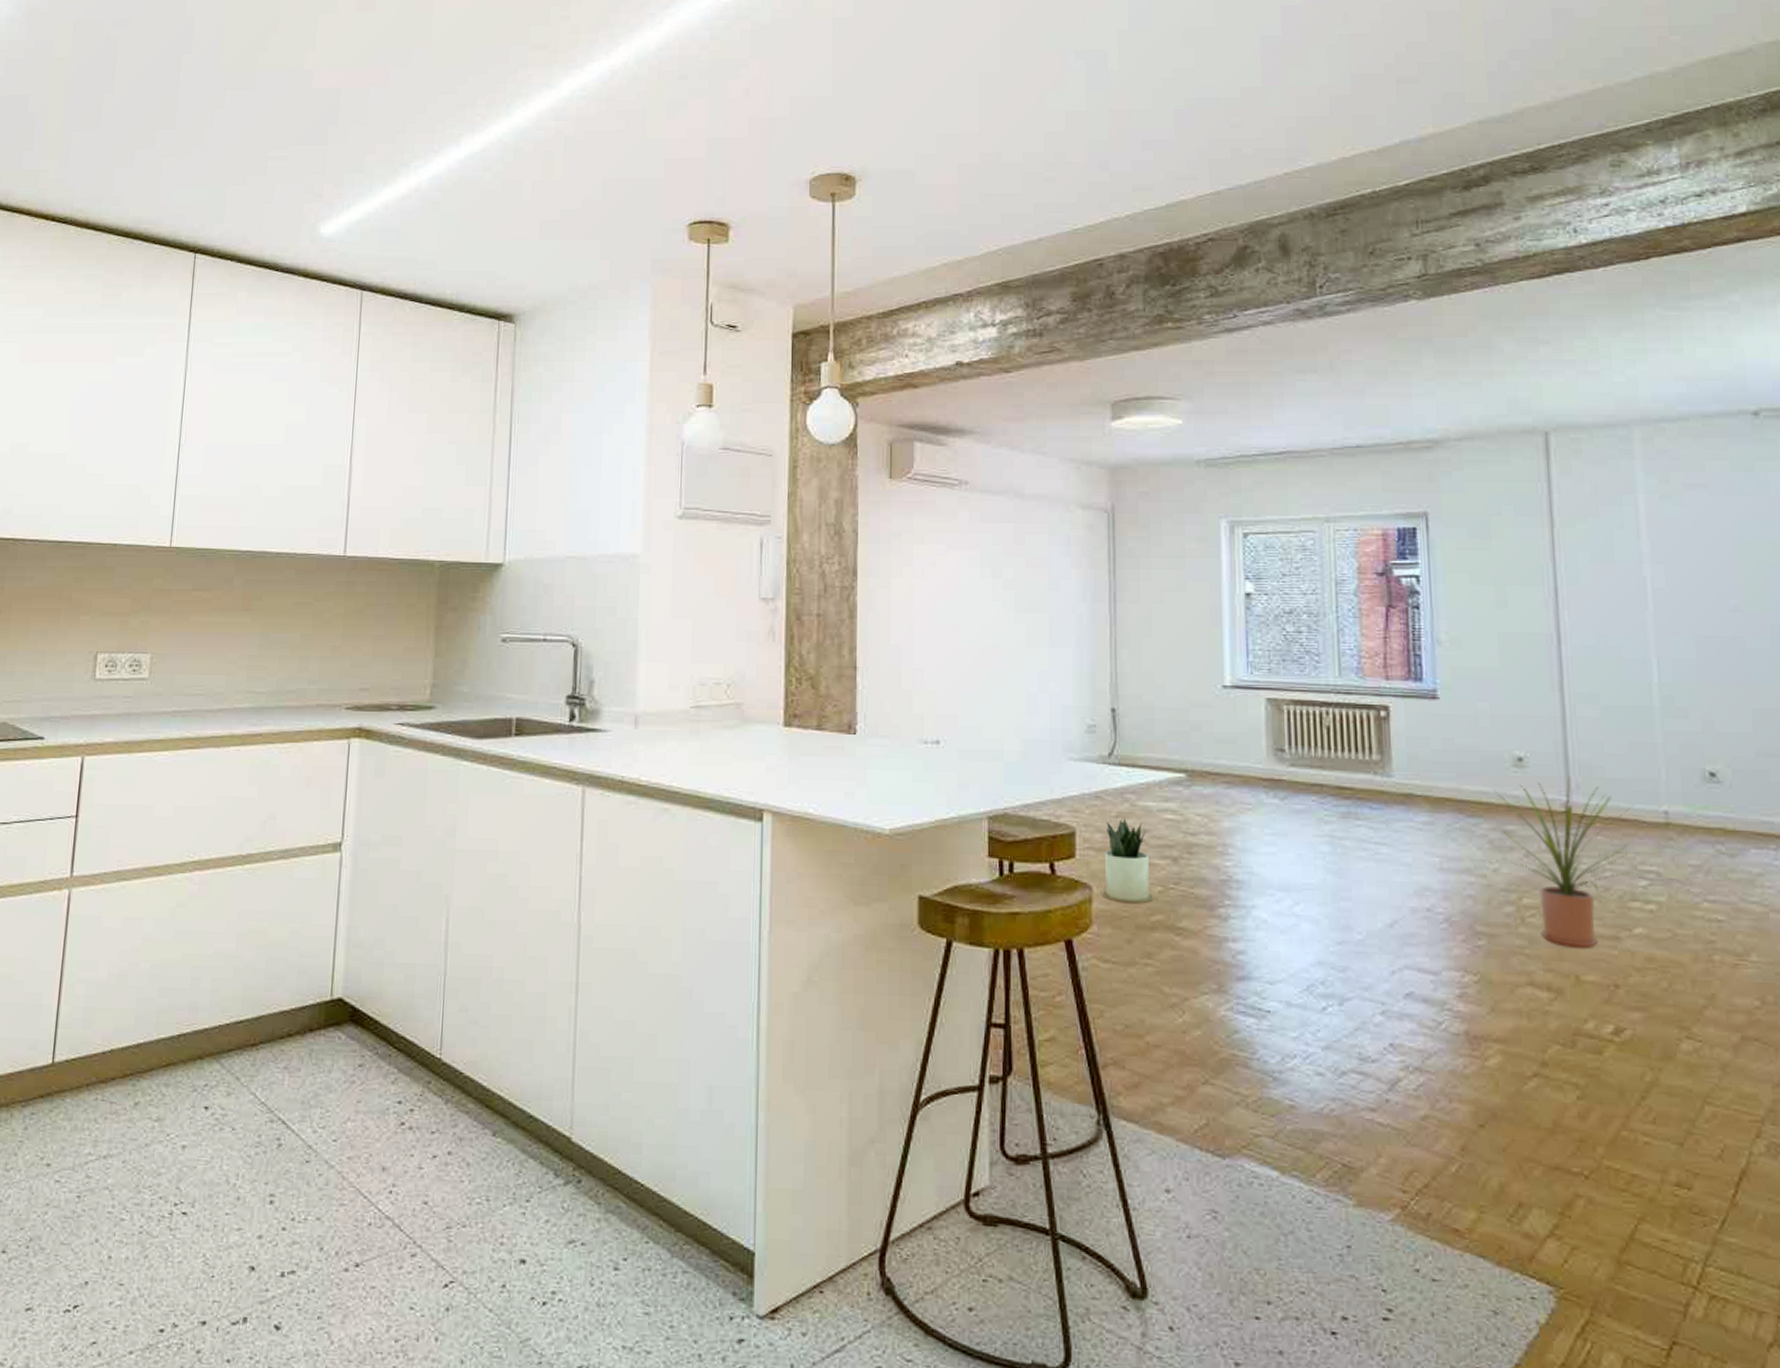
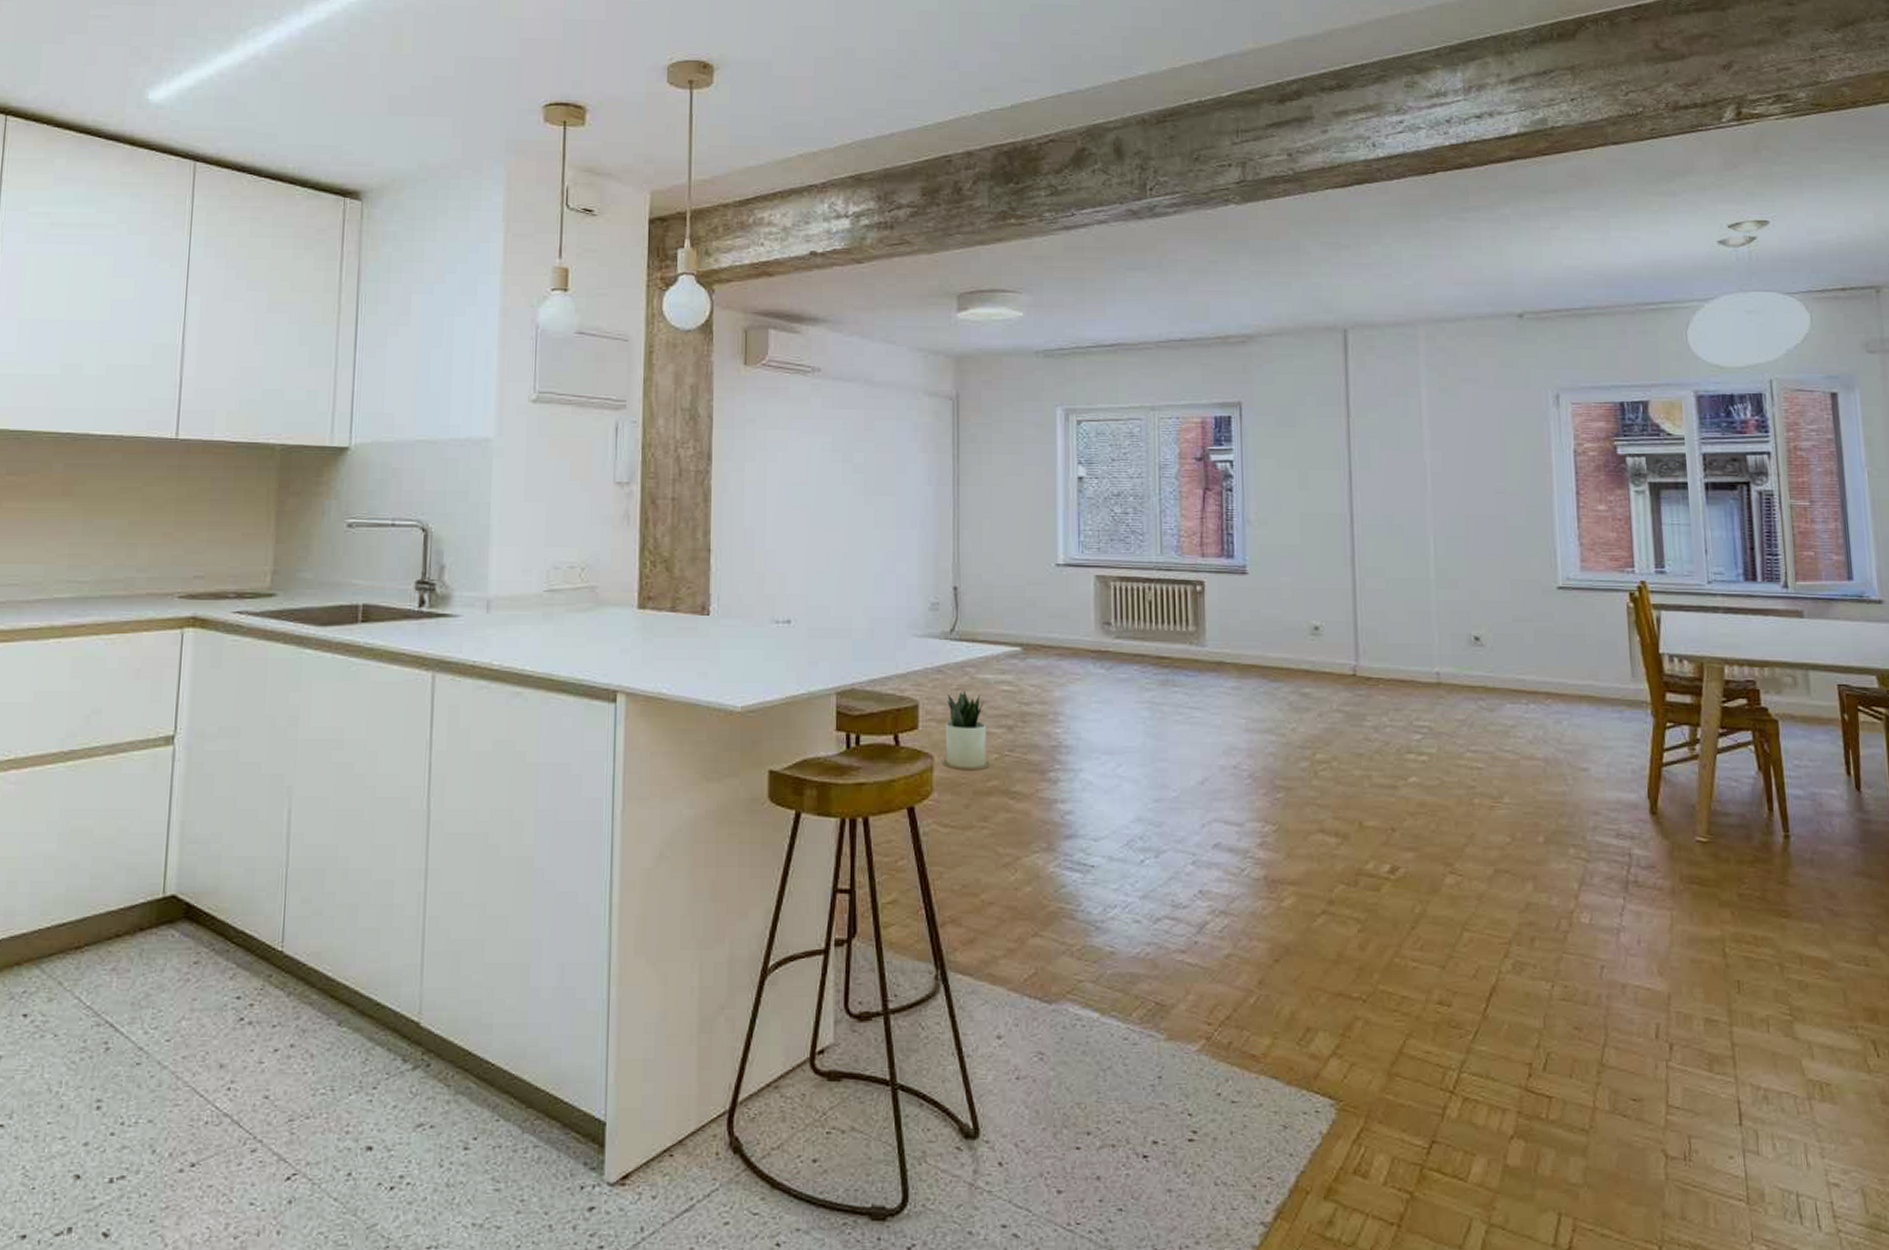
house plant: present [1494,777,1643,950] -> none [1294,643,1417,799]

